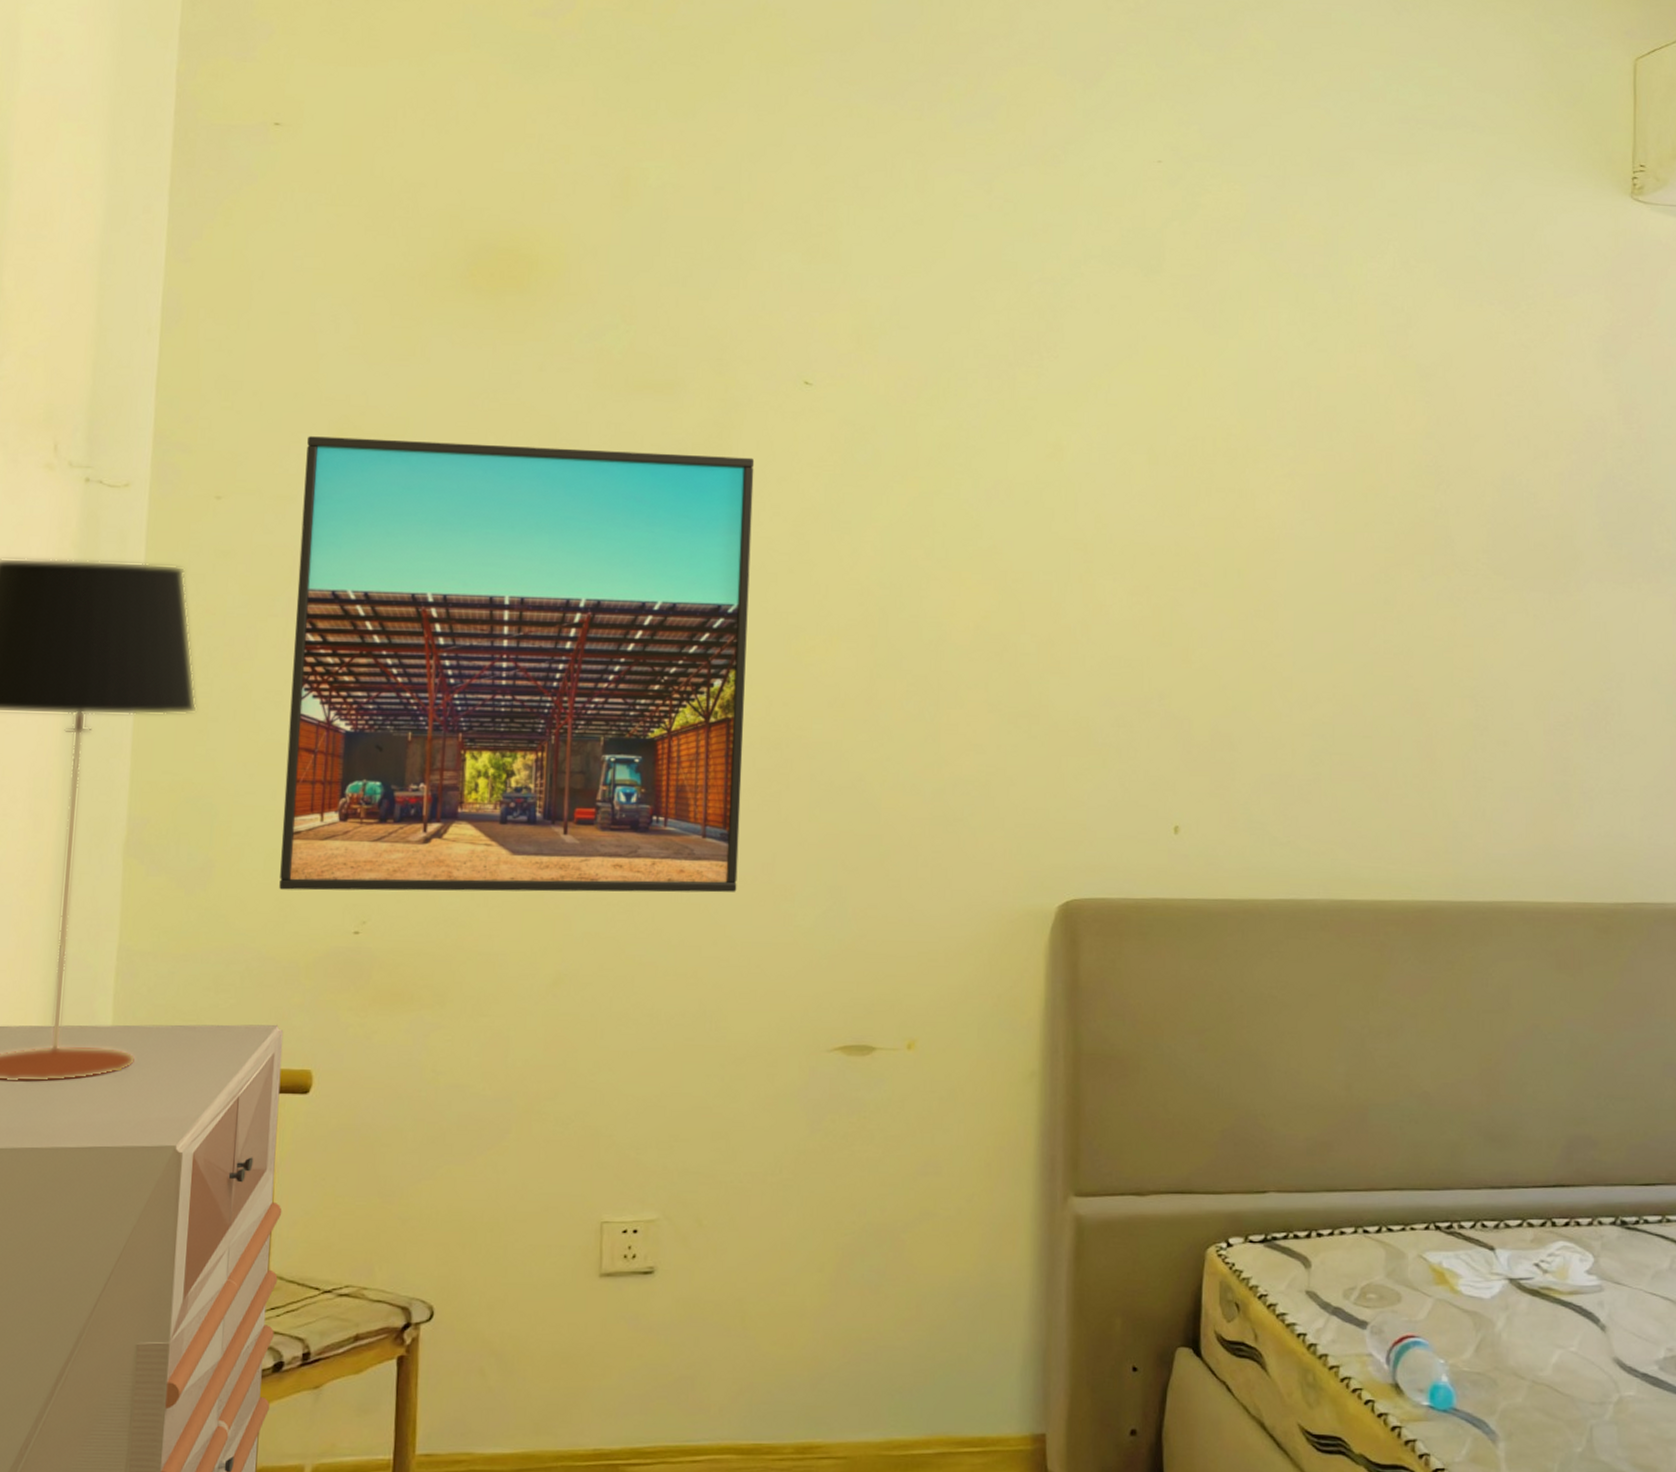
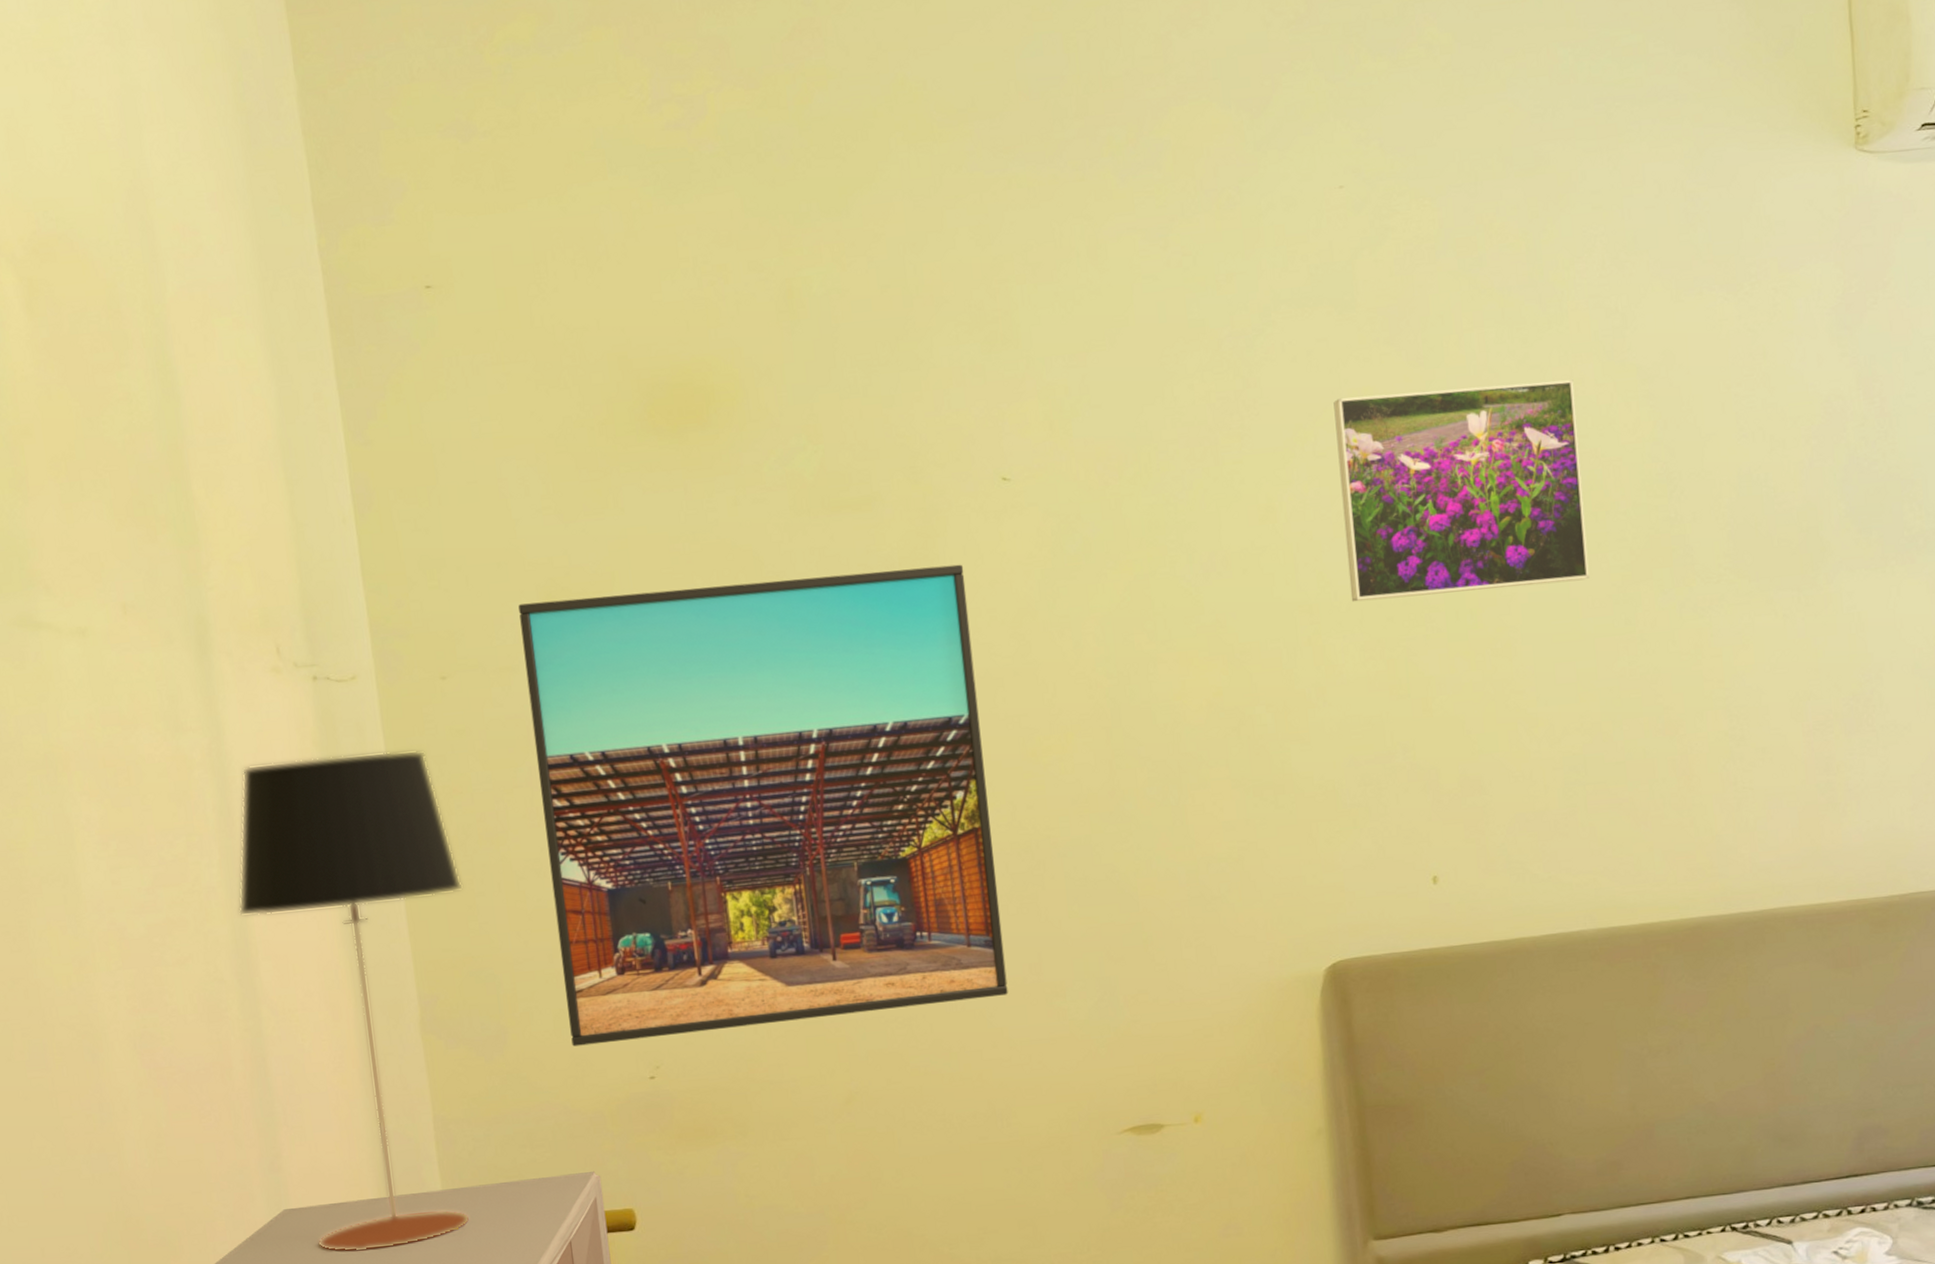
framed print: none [1125,352,1357,556] -> present [1333,380,1590,602]

